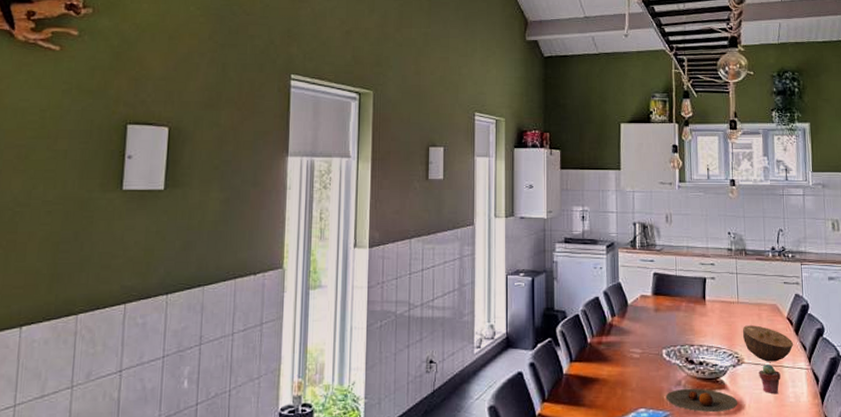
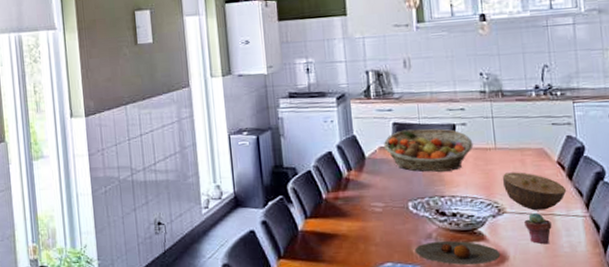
fruit basket: none [644,280,720,322] -> present [383,128,474,172]

